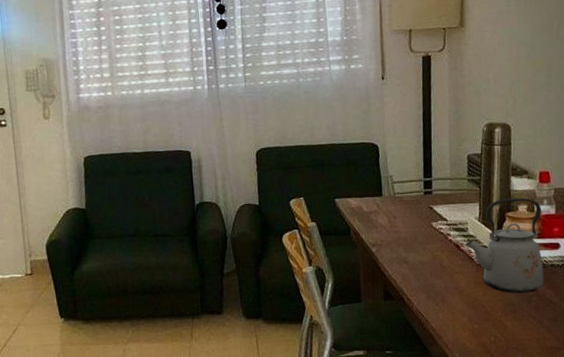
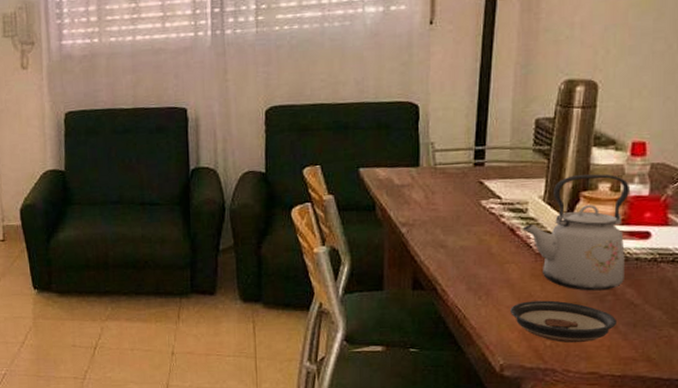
saucer: none [462,303,542,338] -> present [510,300,618,343]

